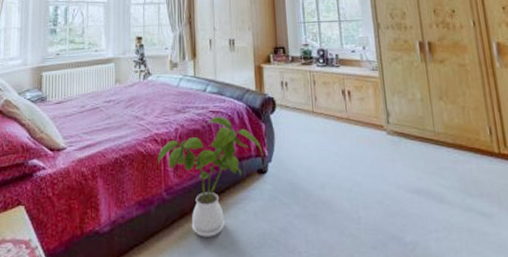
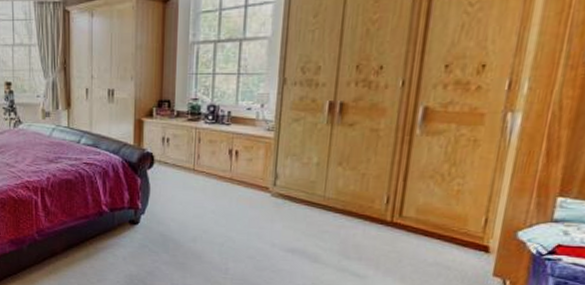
house plant: present [157,116,263,237] -> none [29,168,136,274]

